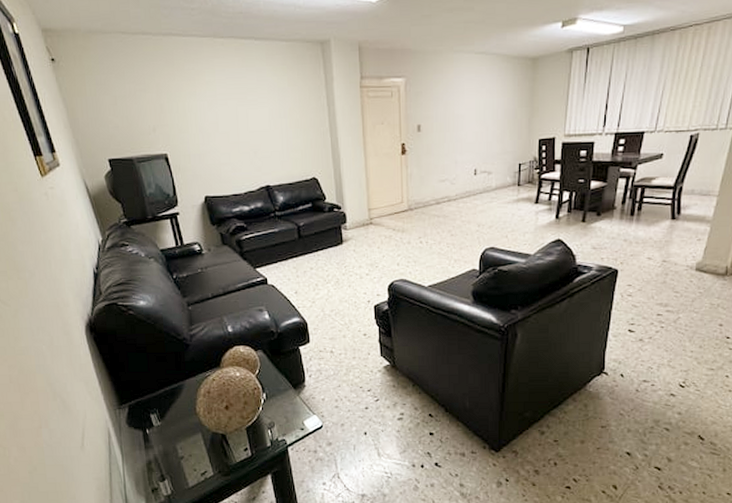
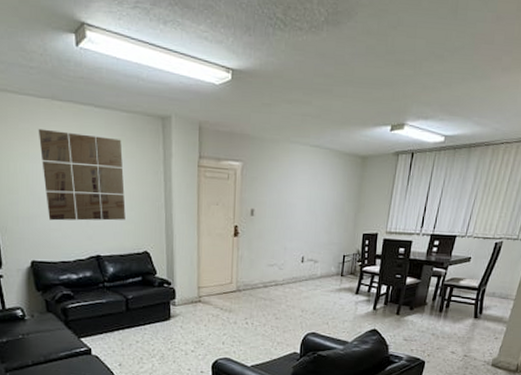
wall art: none [202,67,292,155] -> present [38,128,126,221]

